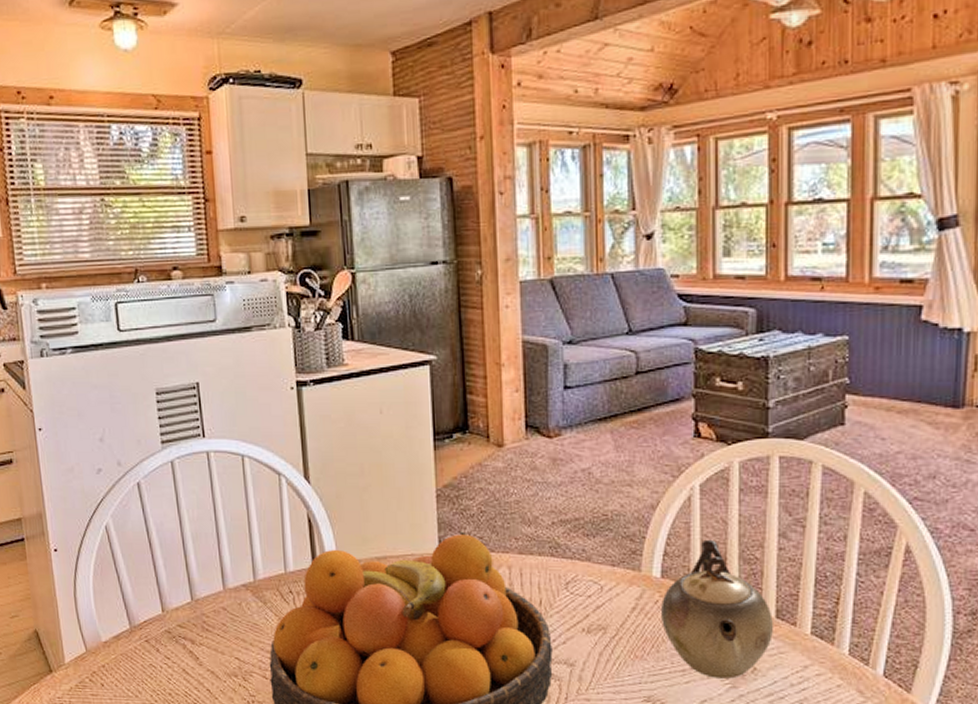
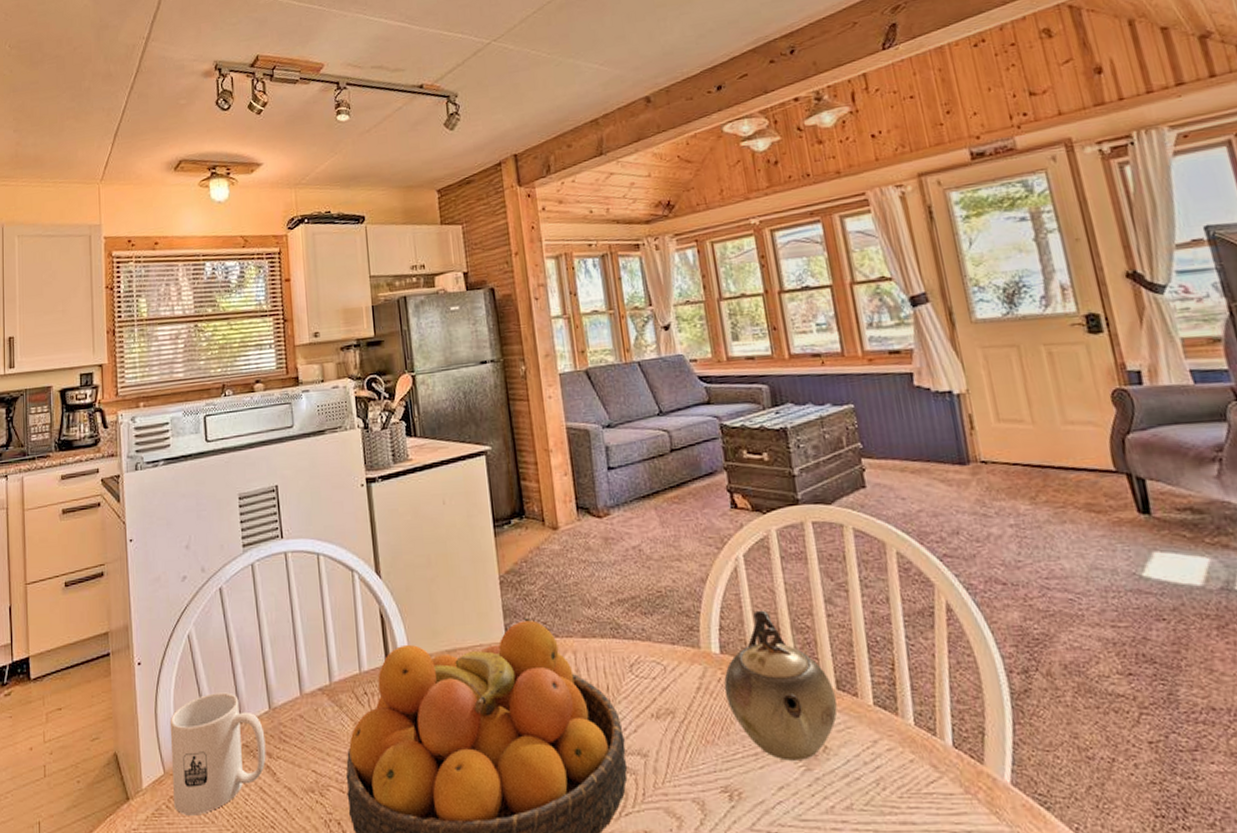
mug: none [89,582,189,689] -> present [169,692,266,816]

